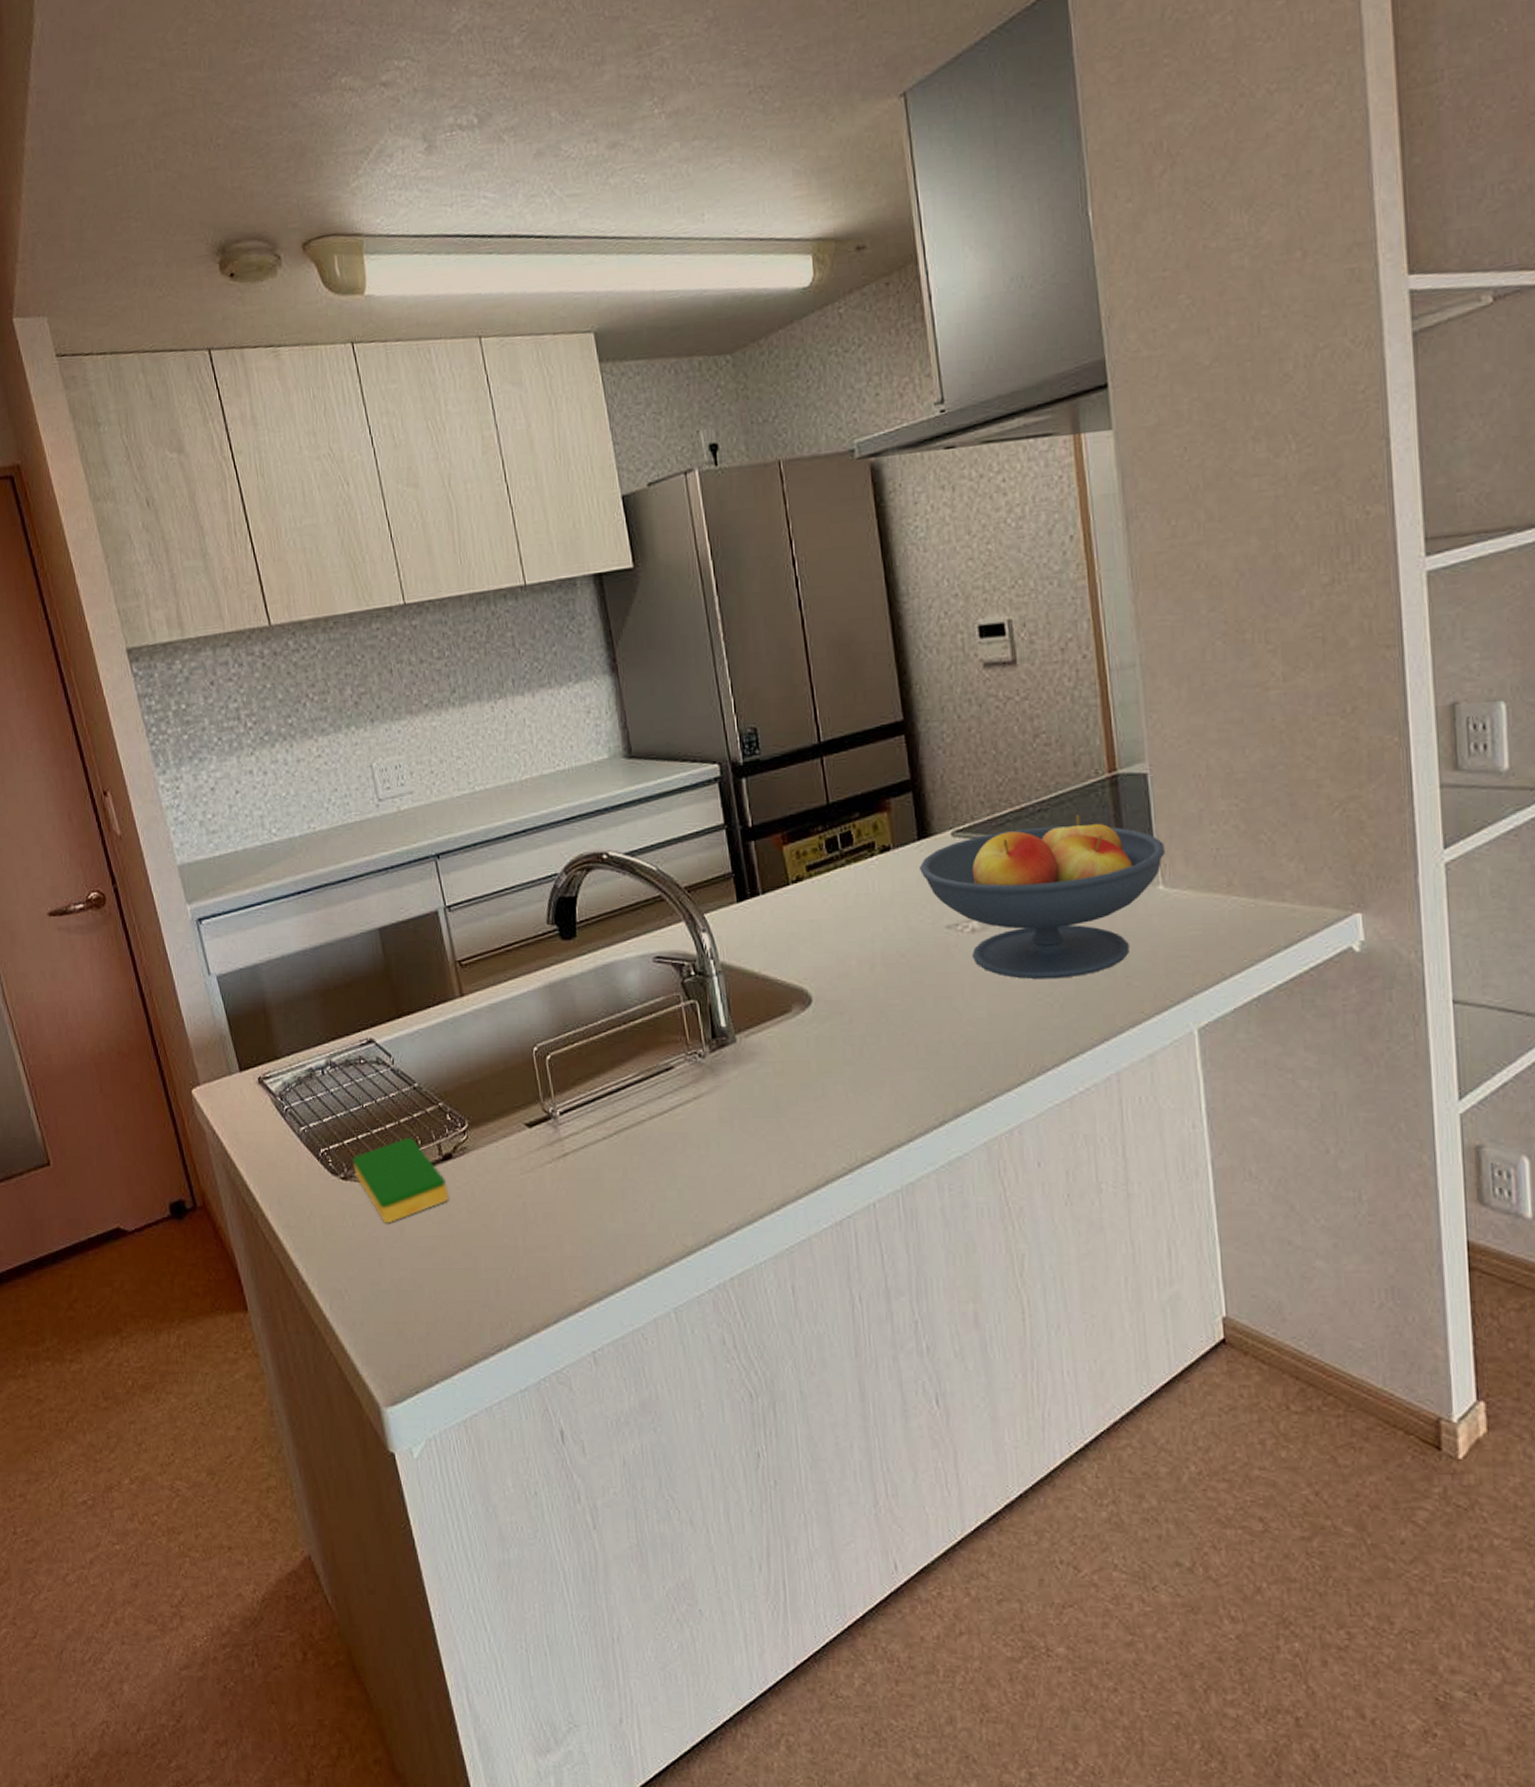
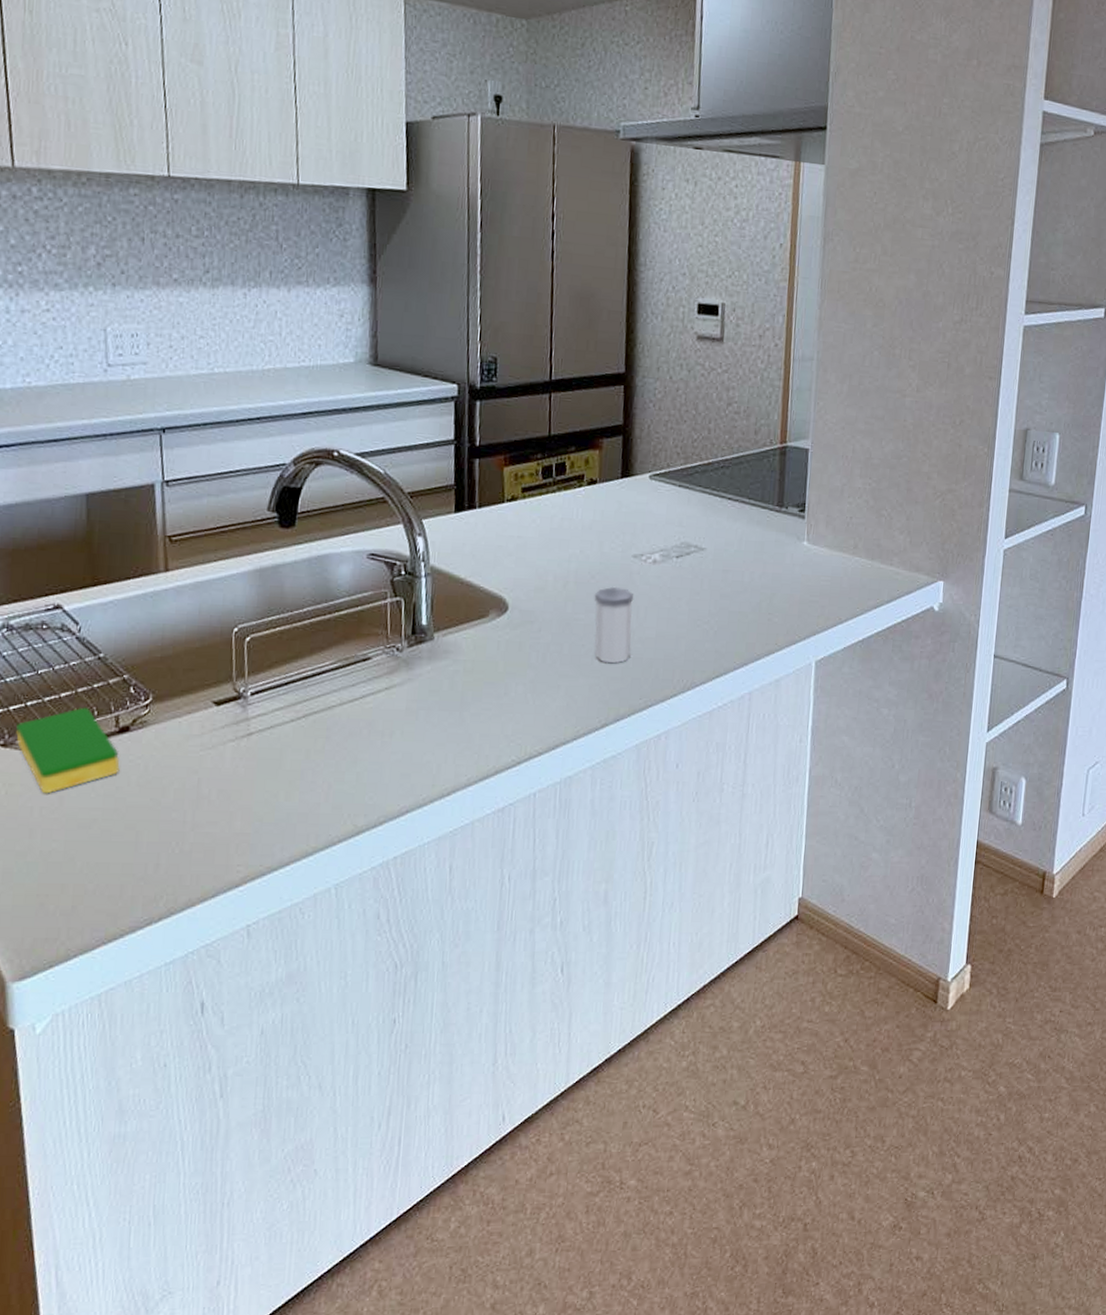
salt shaker: none [907,963,961,1052] -> present [594,586,634,664]
fruit bowl: present [920,815,1166,980] -> none [619,475,813,610]

